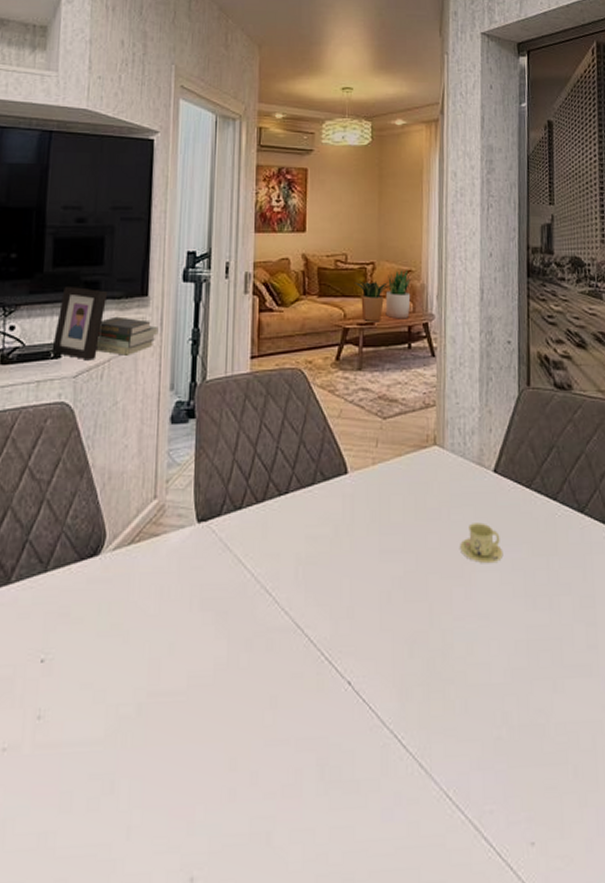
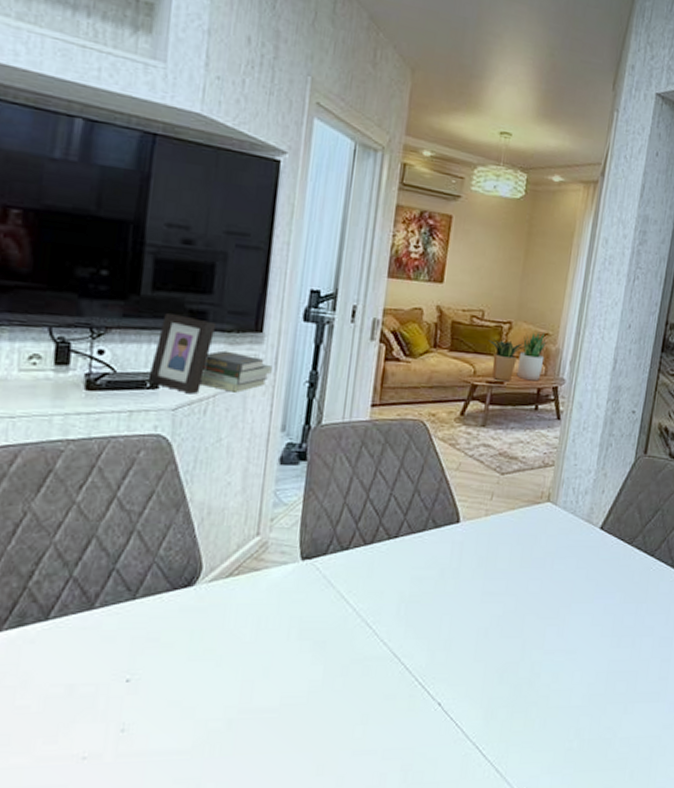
cup and saucer: present [460,522,504,564] -> none [559,572,598,608]

